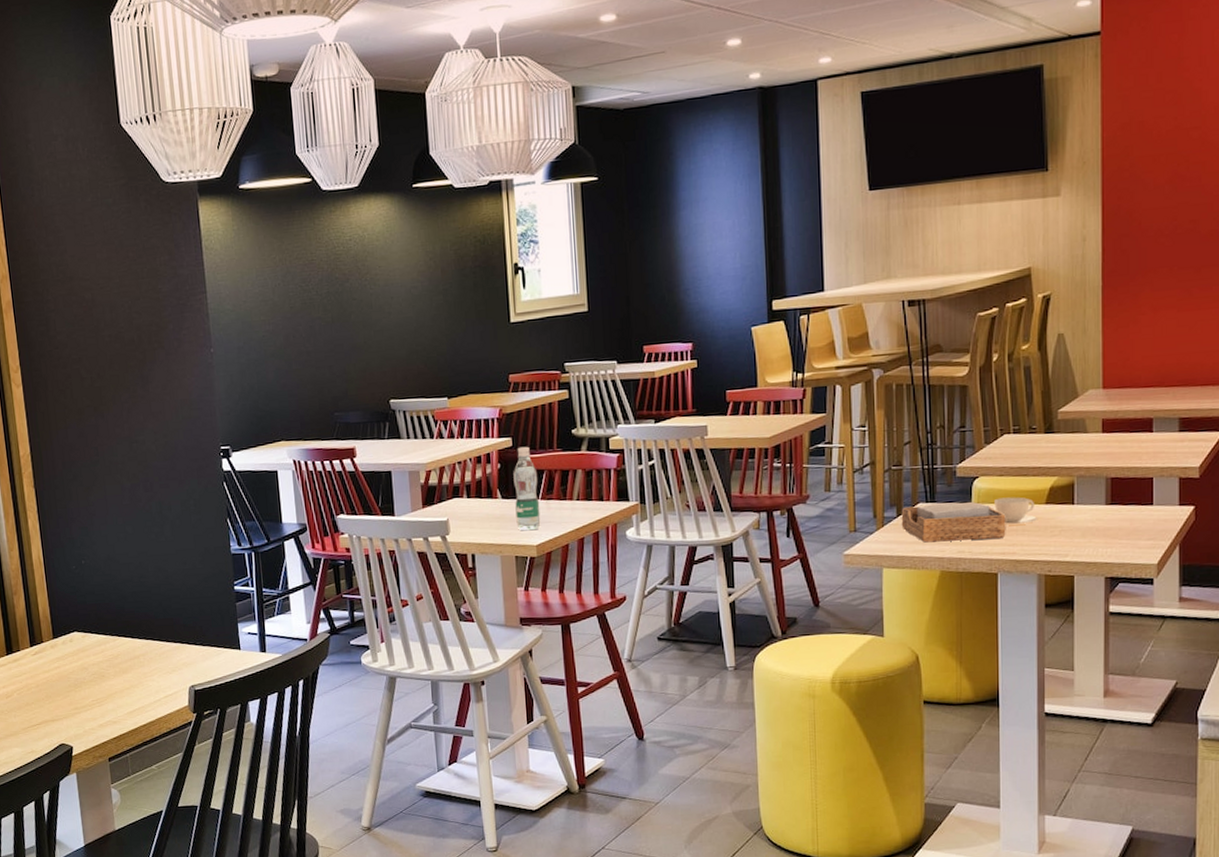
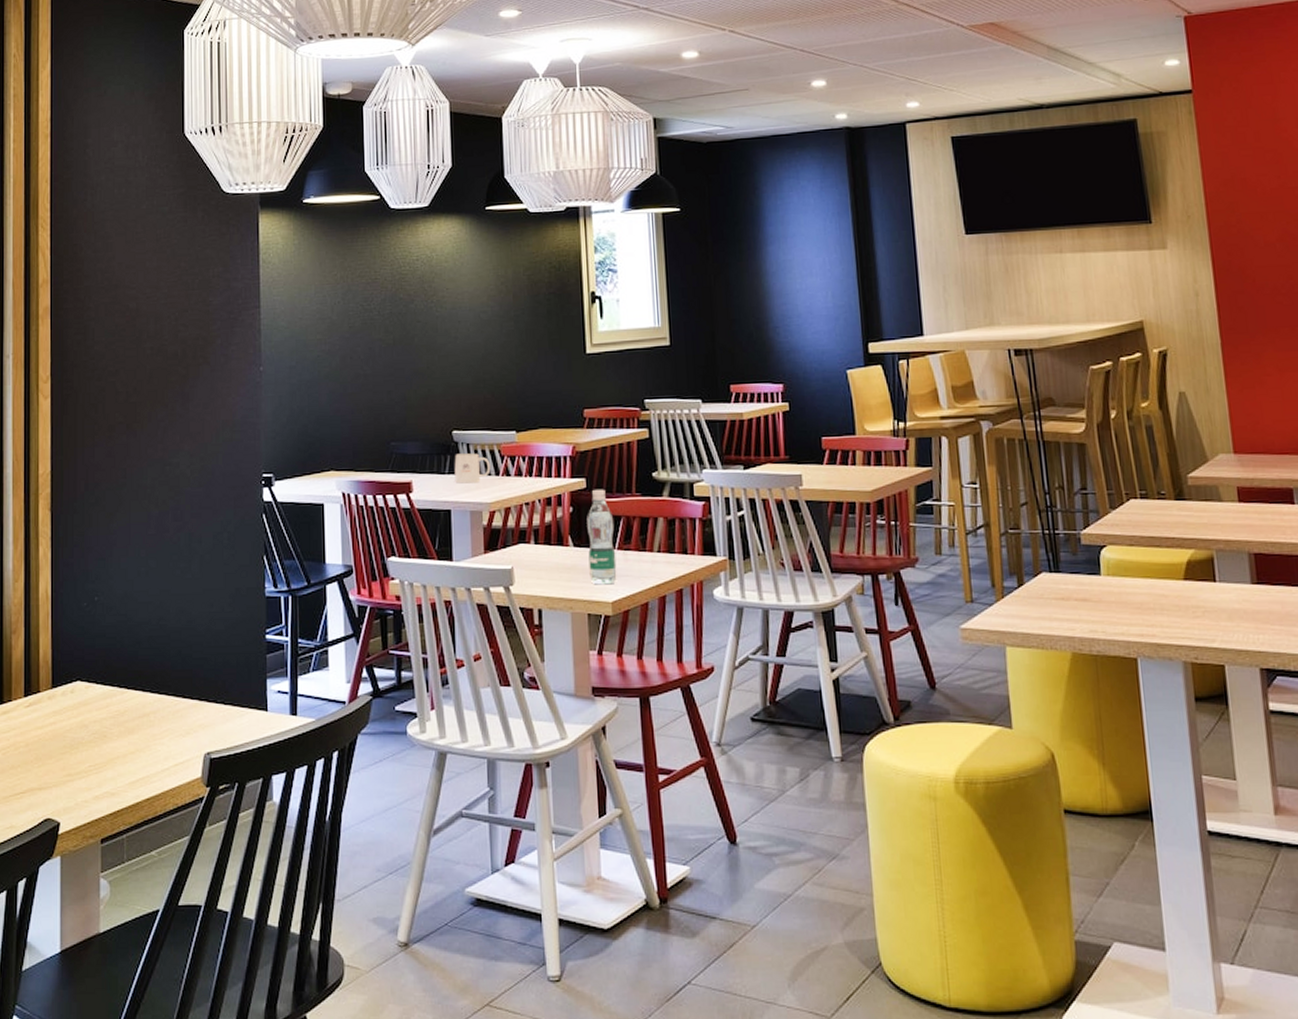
mug: none [392,419,426,448] -> present [454,453,491,484]
napkin holder: present [901,501,1006,543] -> none [1022,573,1143,619]
teacup: present [994,497,1038,525] -> none [1126,570,1178,603]

